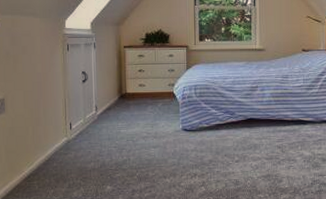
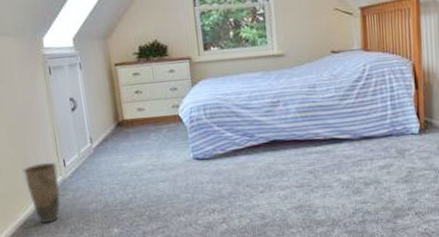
vase: none [33,125,64,178] -> present [22,163,61,224]

